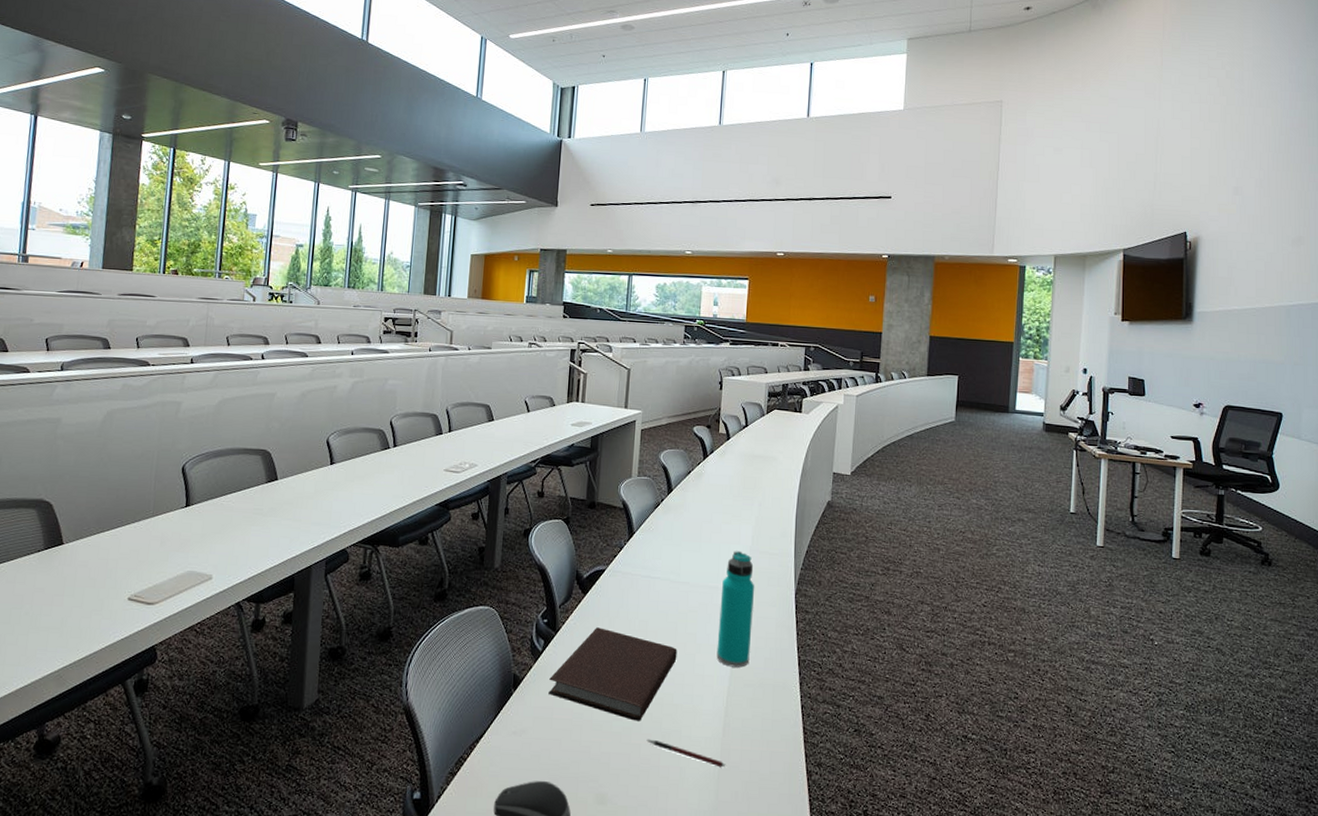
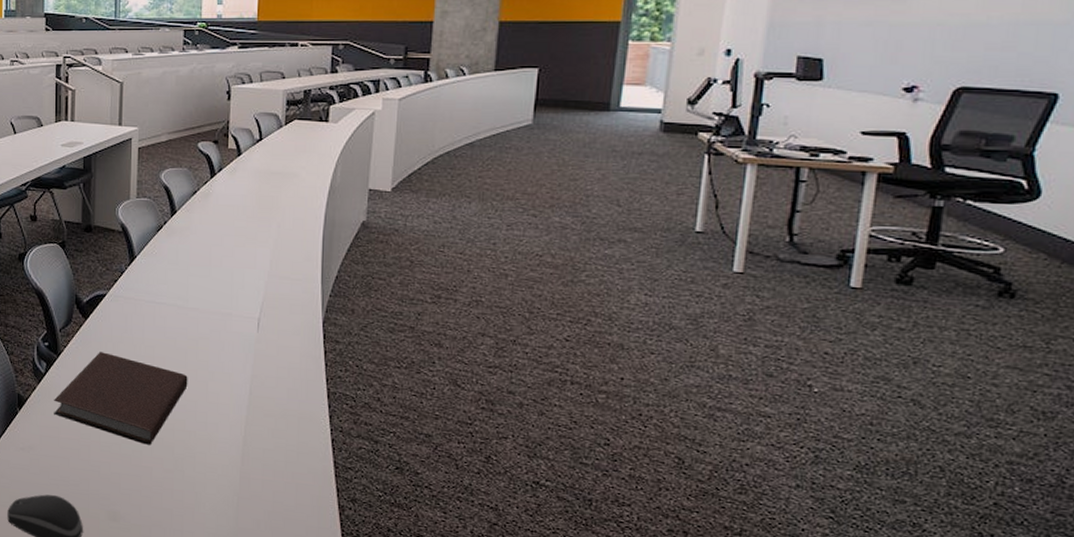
pen: present [646,739,726,768] -> none [158,462,246,496]
water bottle: present [716,551,755,668] -> none [232,276,275,397]

